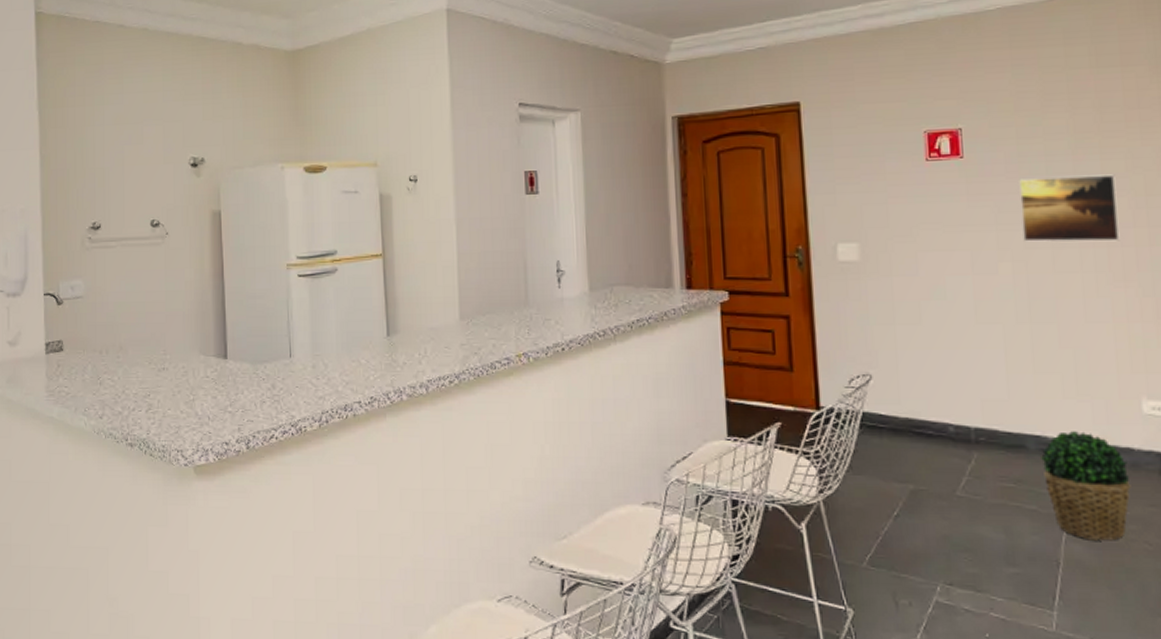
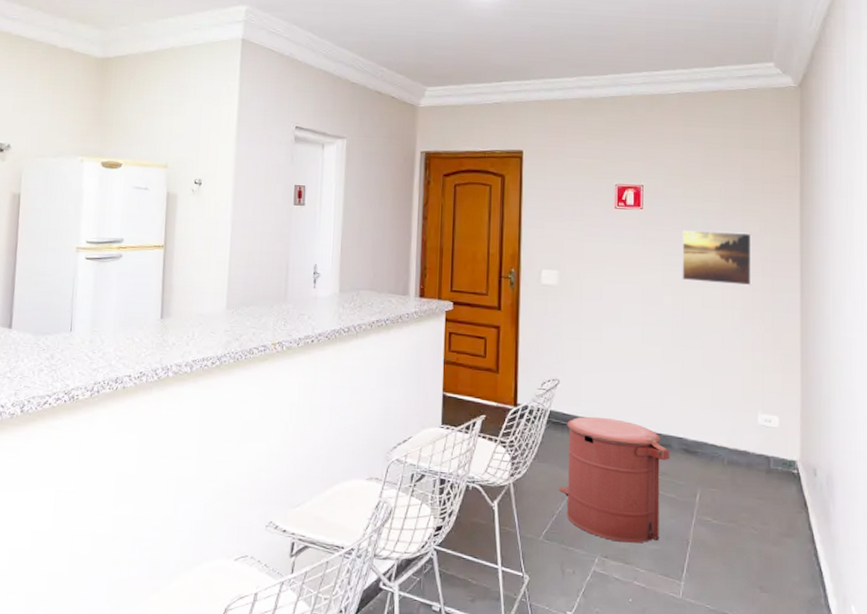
trash can: none [881,416,1026,567] -> present [558,416,670,543]
potted plant: present [1041,431,1131,541] -> none [682,435,745,526]

